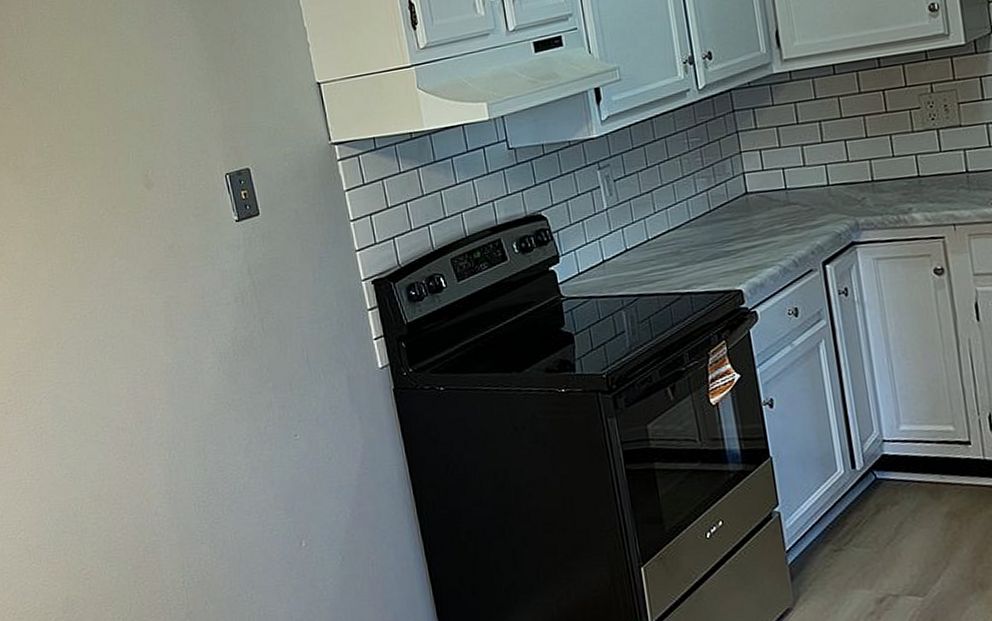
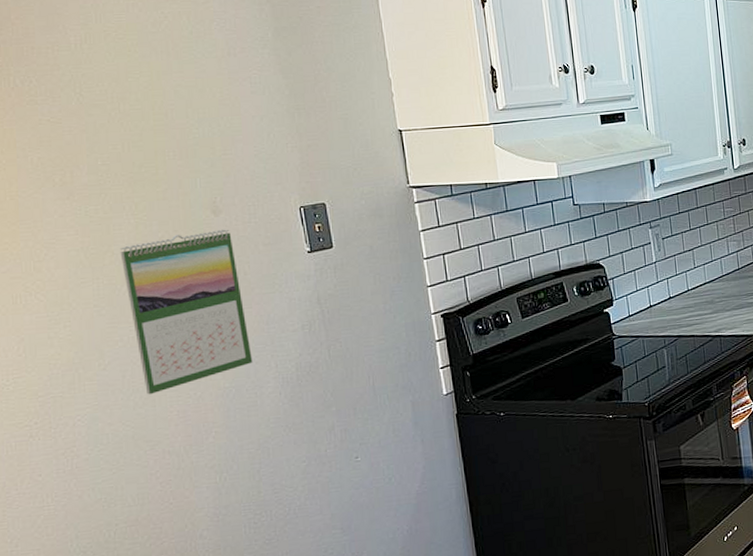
calendar: none [67,202,191,372] -> present [119,229,253,395]

